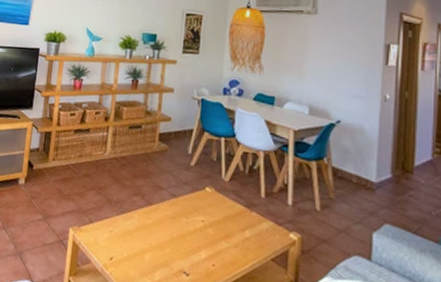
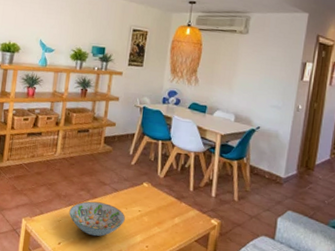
decorative bowl: none [121,208,186,252] -> present [69,201,125,237]

